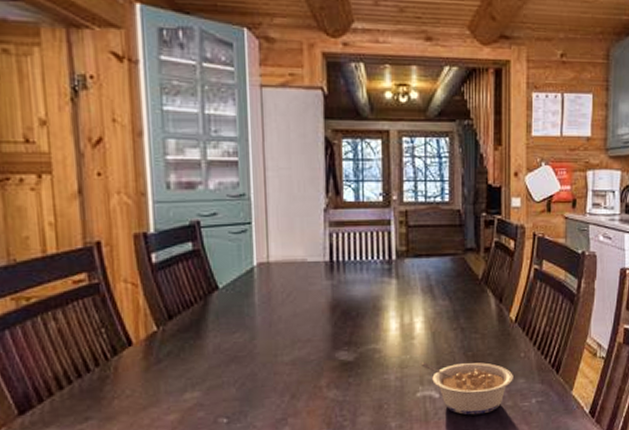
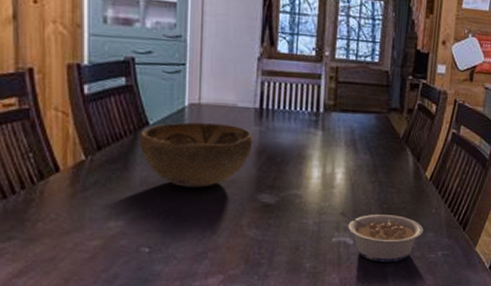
decorative bowl: none [210,280,326,351] -> present [139,122,254,188]

